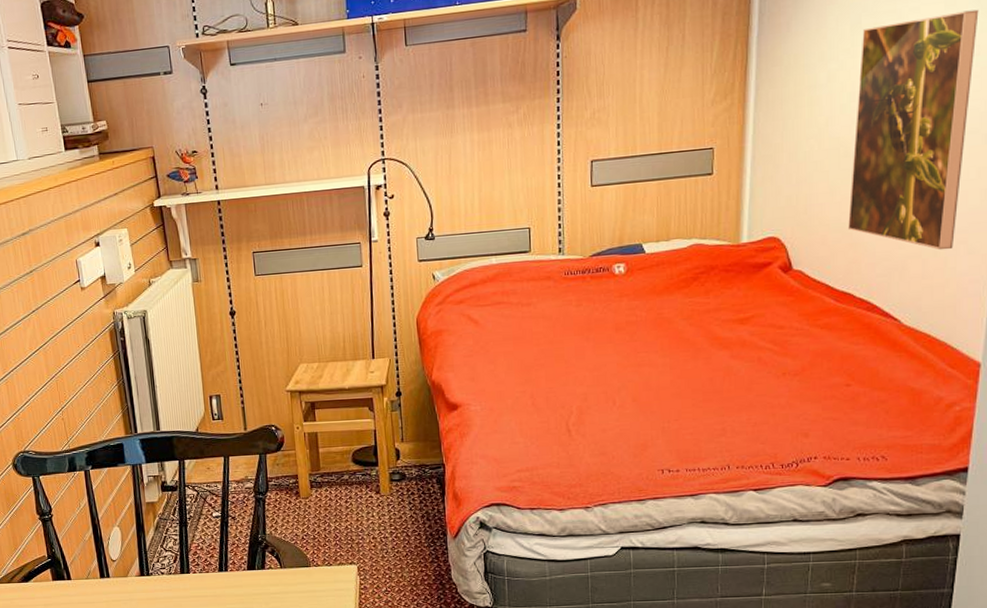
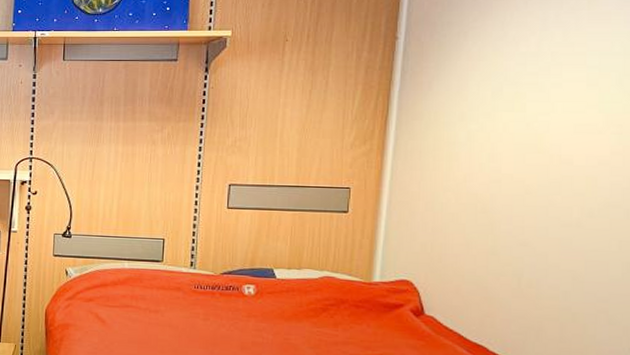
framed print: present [848,9,979,251] -> none [484,92,621,317]

